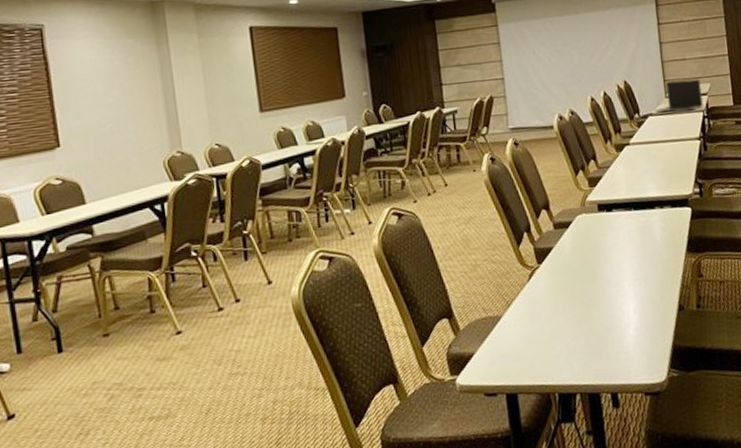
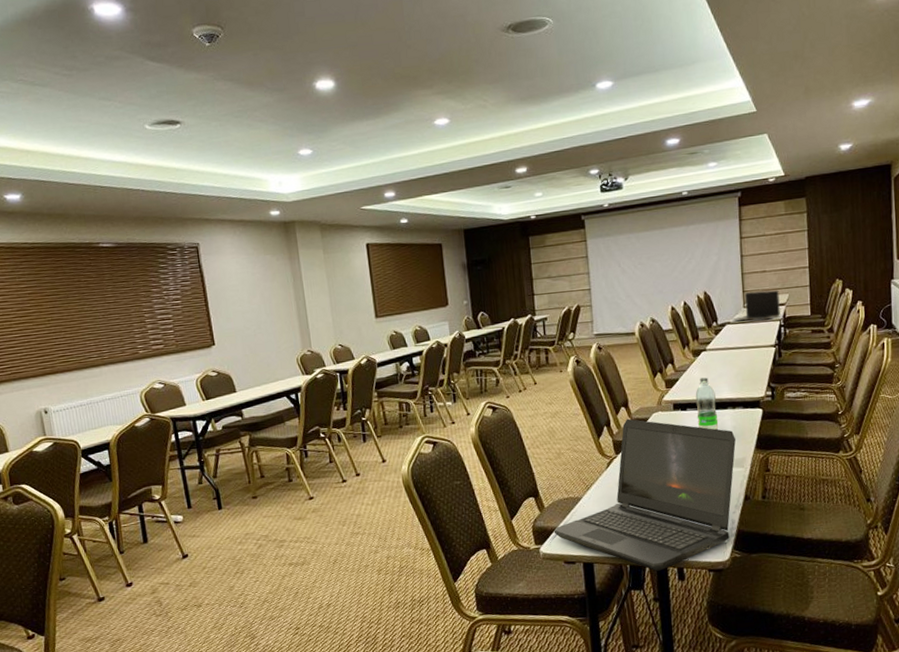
laptop computer: none [471,222,666,399] -> present [554,418,737,571]
bottle: none [620,174,647,233] -> present [695,377,719,430]

